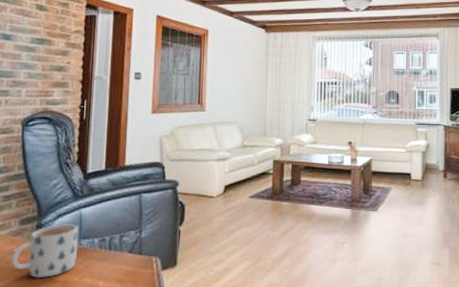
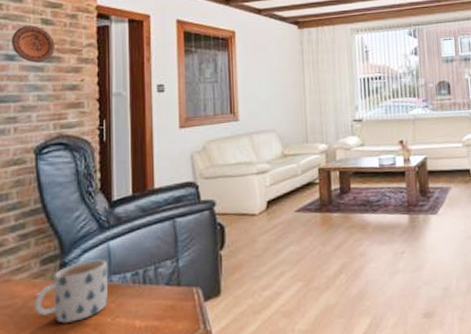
decorative plate: none [8,10,47,44] -> present [12,25,55,63]

